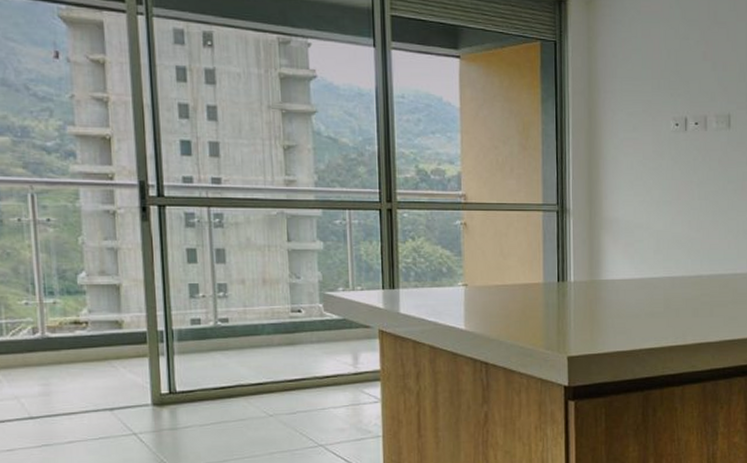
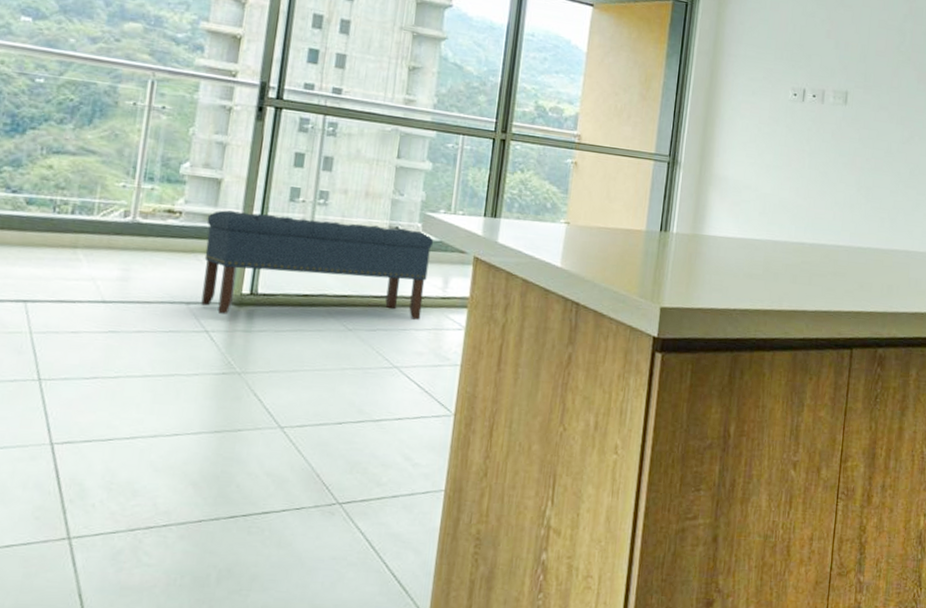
bench: none [113,311,338,416] -> present [201,210,434,320]

